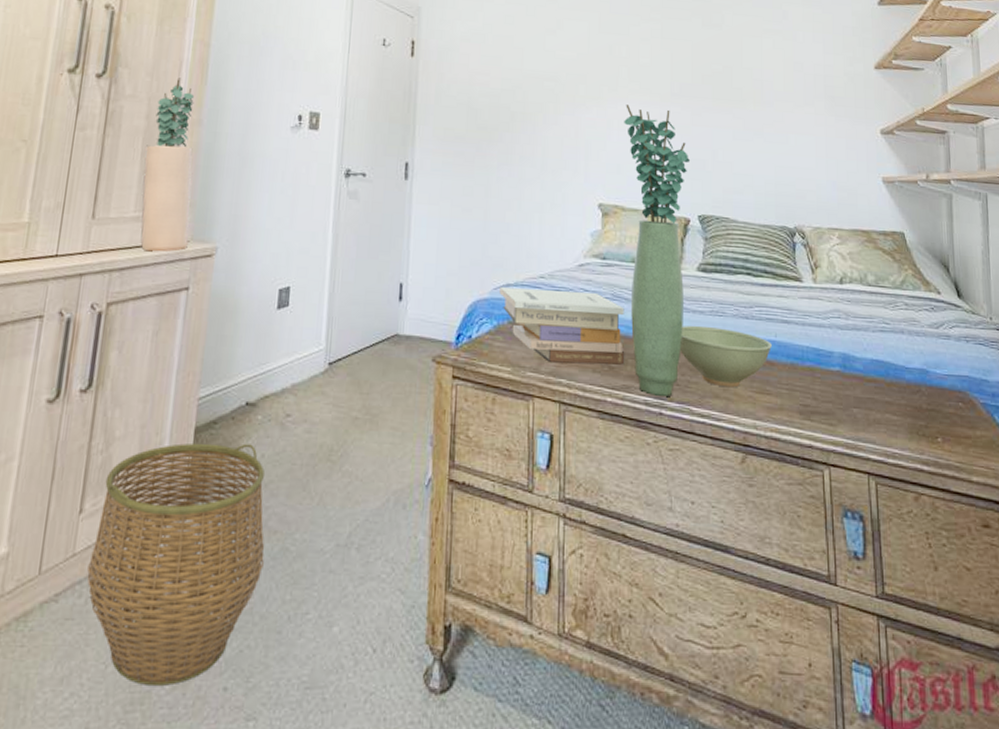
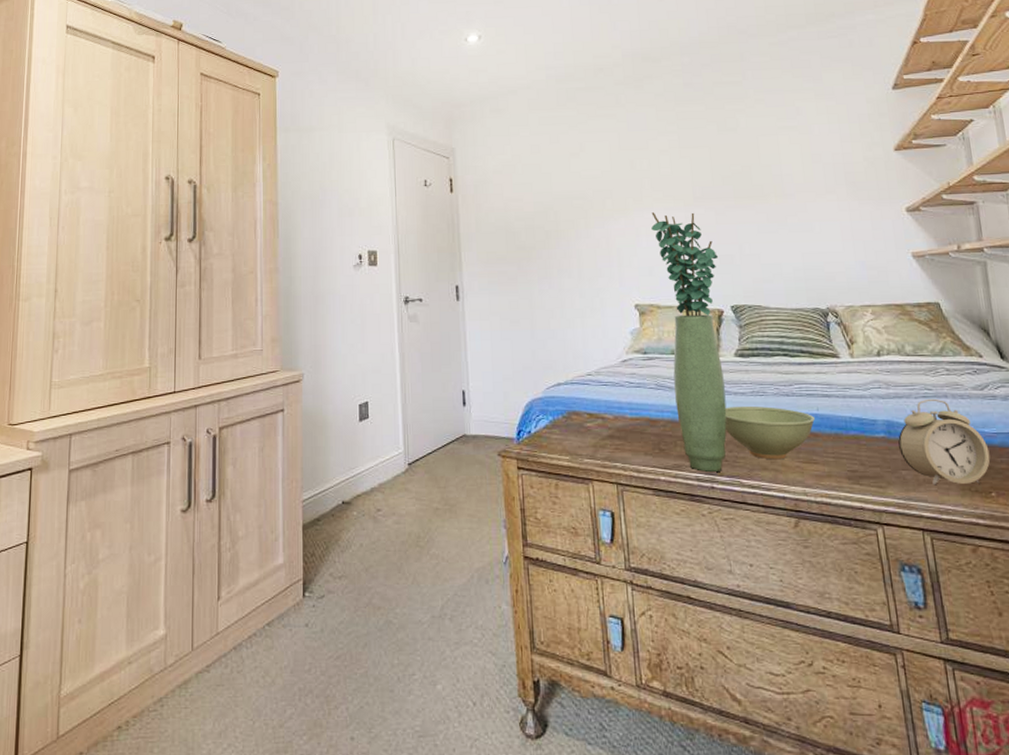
basket: present [87,443,265,686] -> none [230,536,372,737]
vase: present [141,77,195,253] -> none [235,234,279,382]
books: present [499,287,625,365] -> none [551,385,674,449]
alarm clock: none [852,333,940,427] -> present [898,398,991,485]

